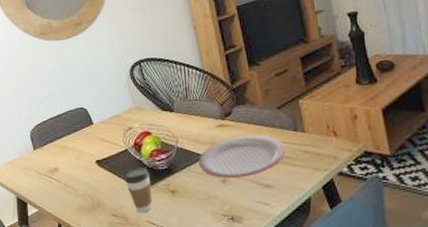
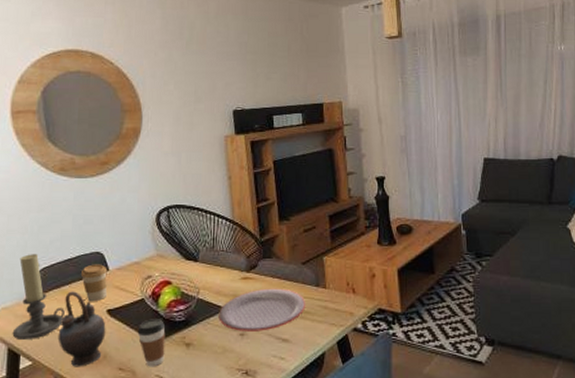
candle holder: none [17,112,60,189] -> present [12,254,65,339]
teapot: none [56,144,97,214] -> present [57,291,106,367]
coffee cup: none [70,119,95,154] -> present [81,264,108,302]

